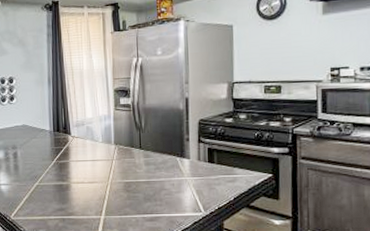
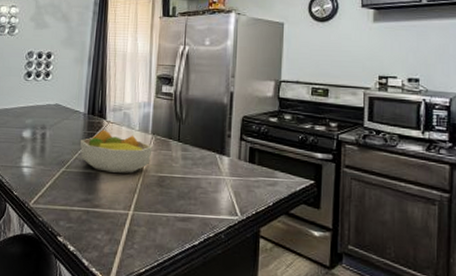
fruit bowl: none [49,144,117,184] -> present [80,129,153,174]

